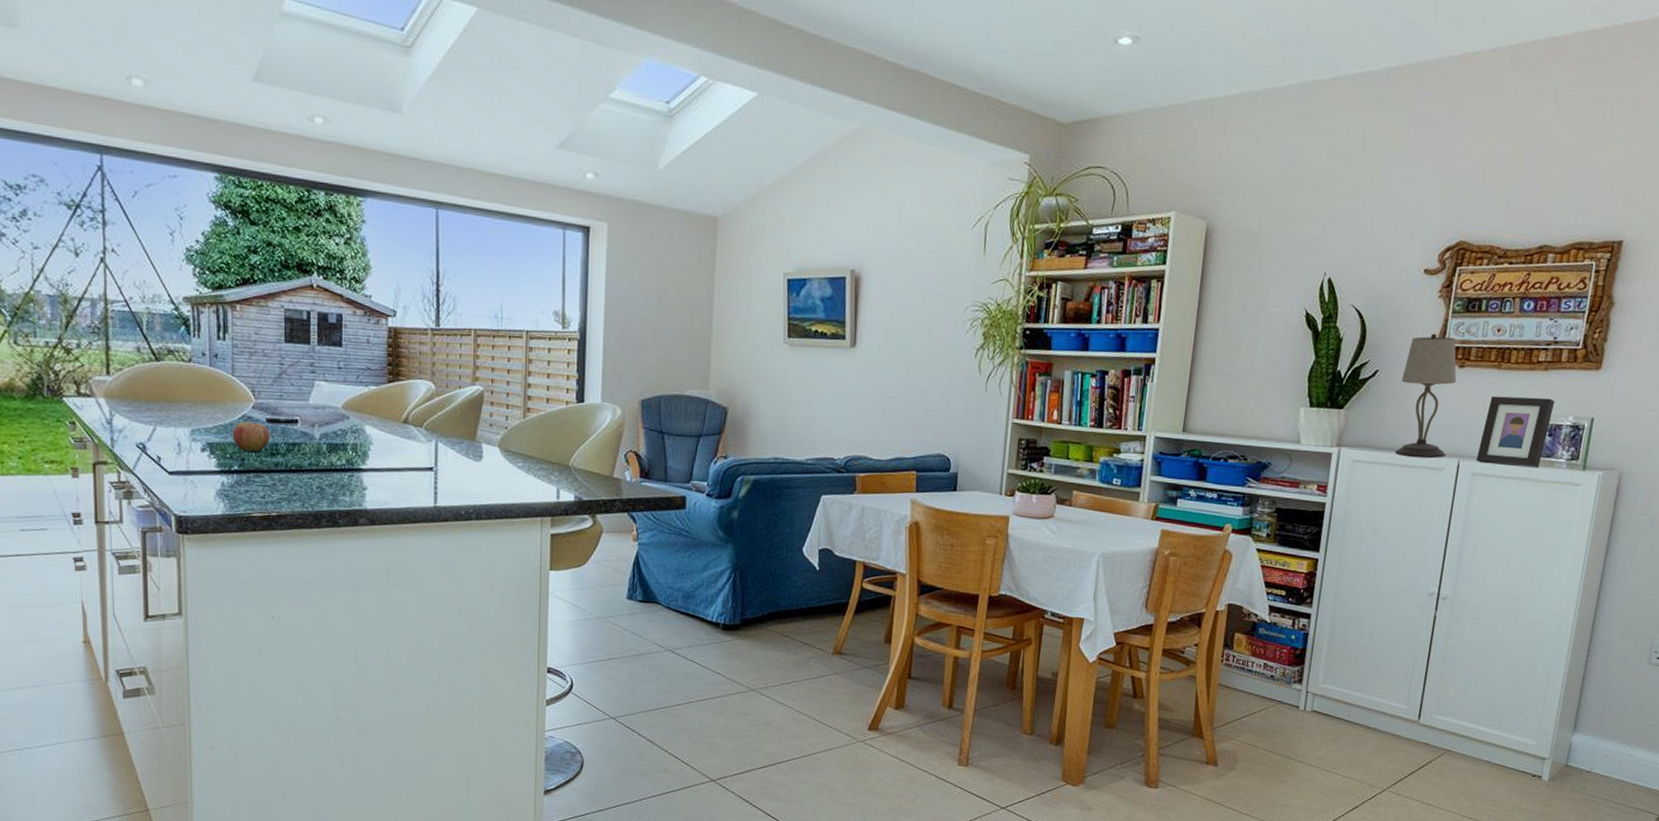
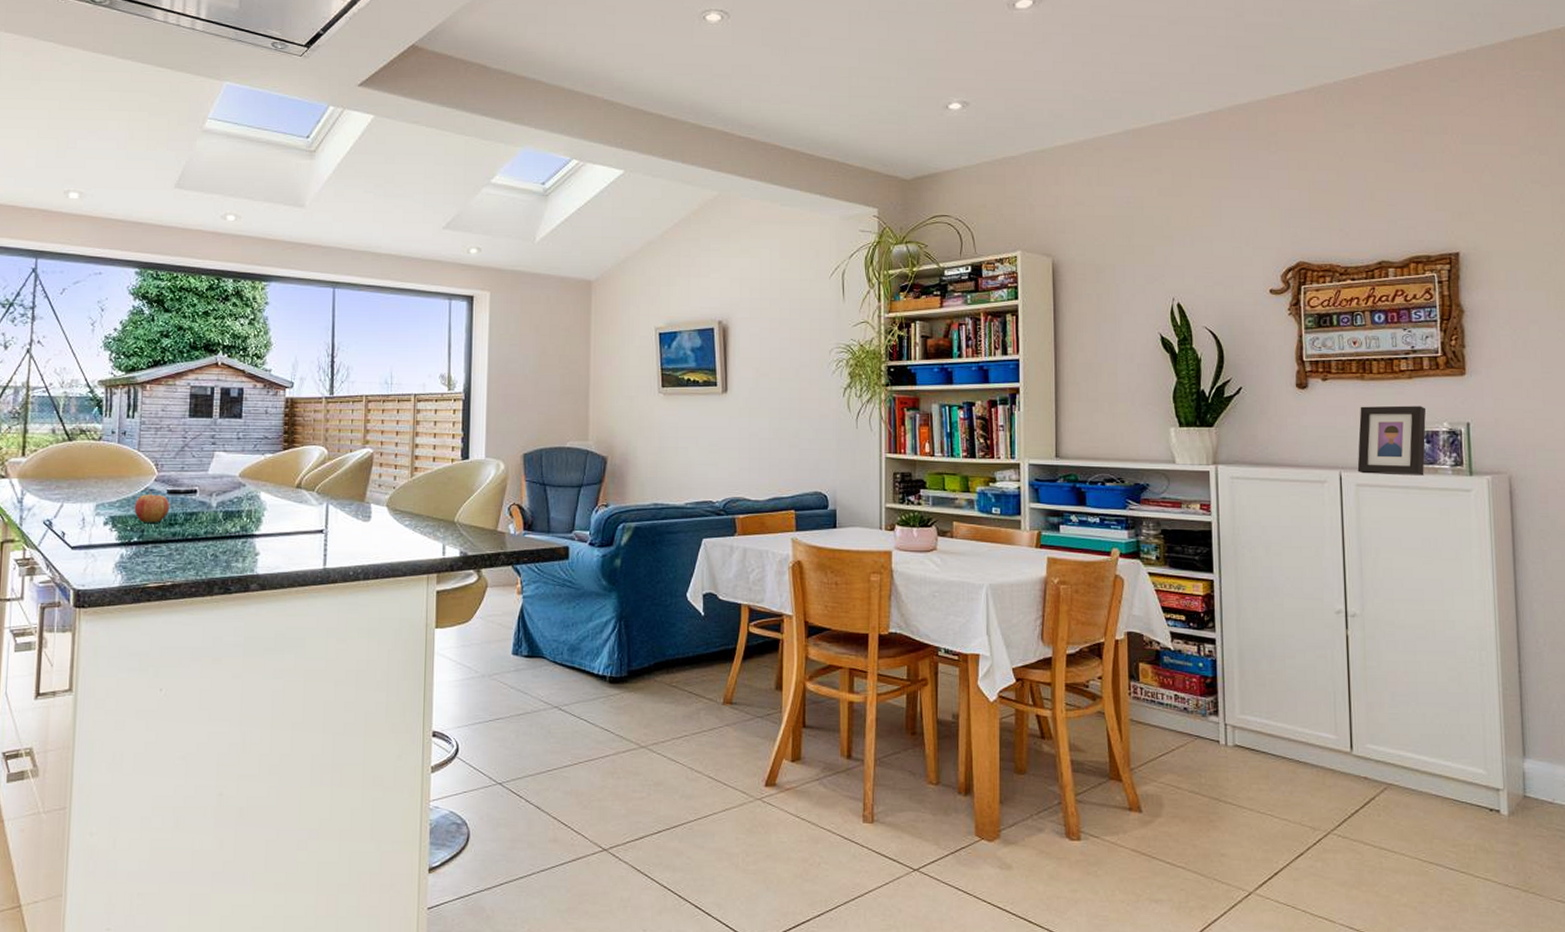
table lamp: present [1394,333,1457,459] -> none [1267,349,1326,472]

